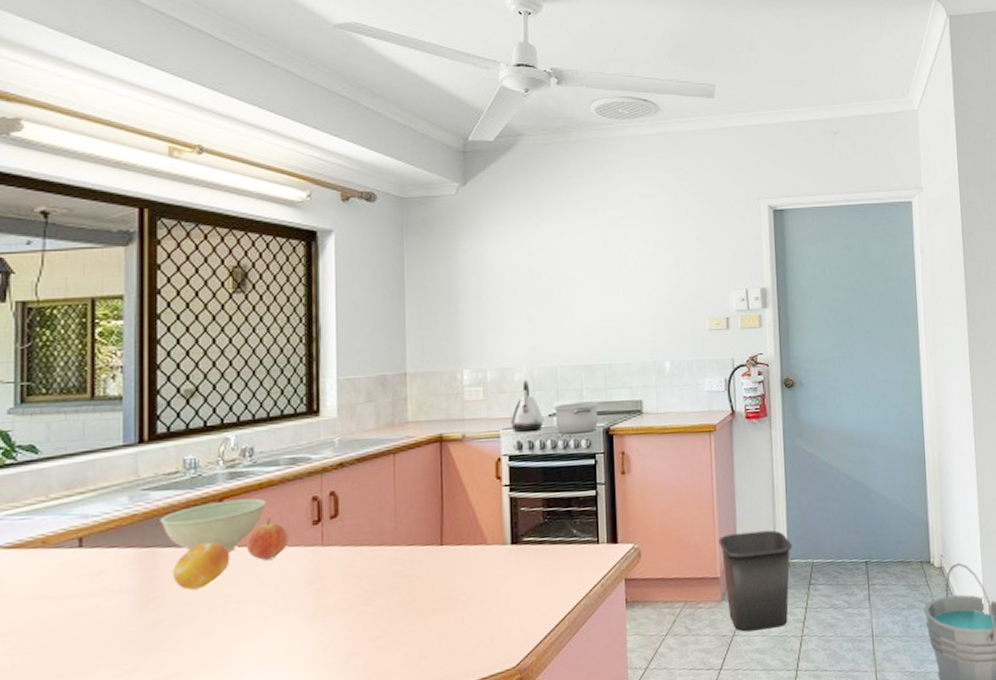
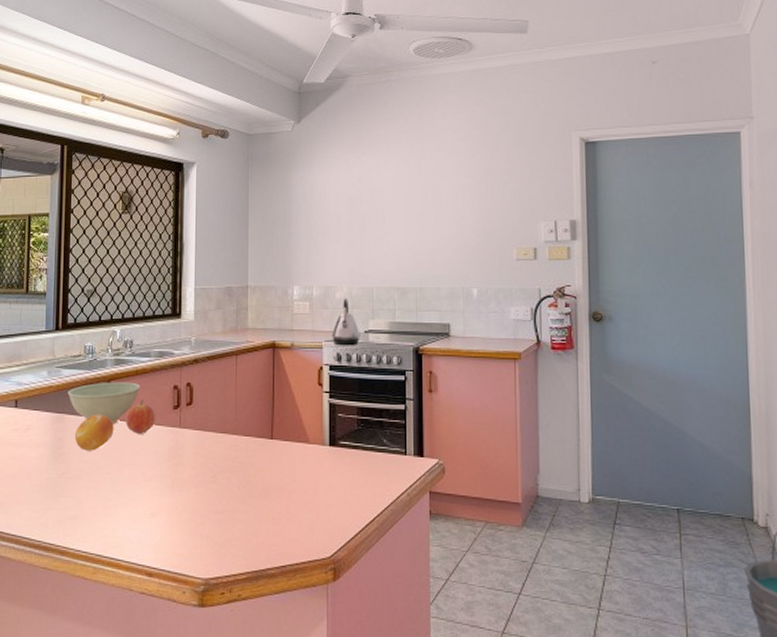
cooking pot: present [553,401,600,434] -> none [368,321,411,350]
waste bin: present [718,530,793,632] -> none [521,462,597,562]

